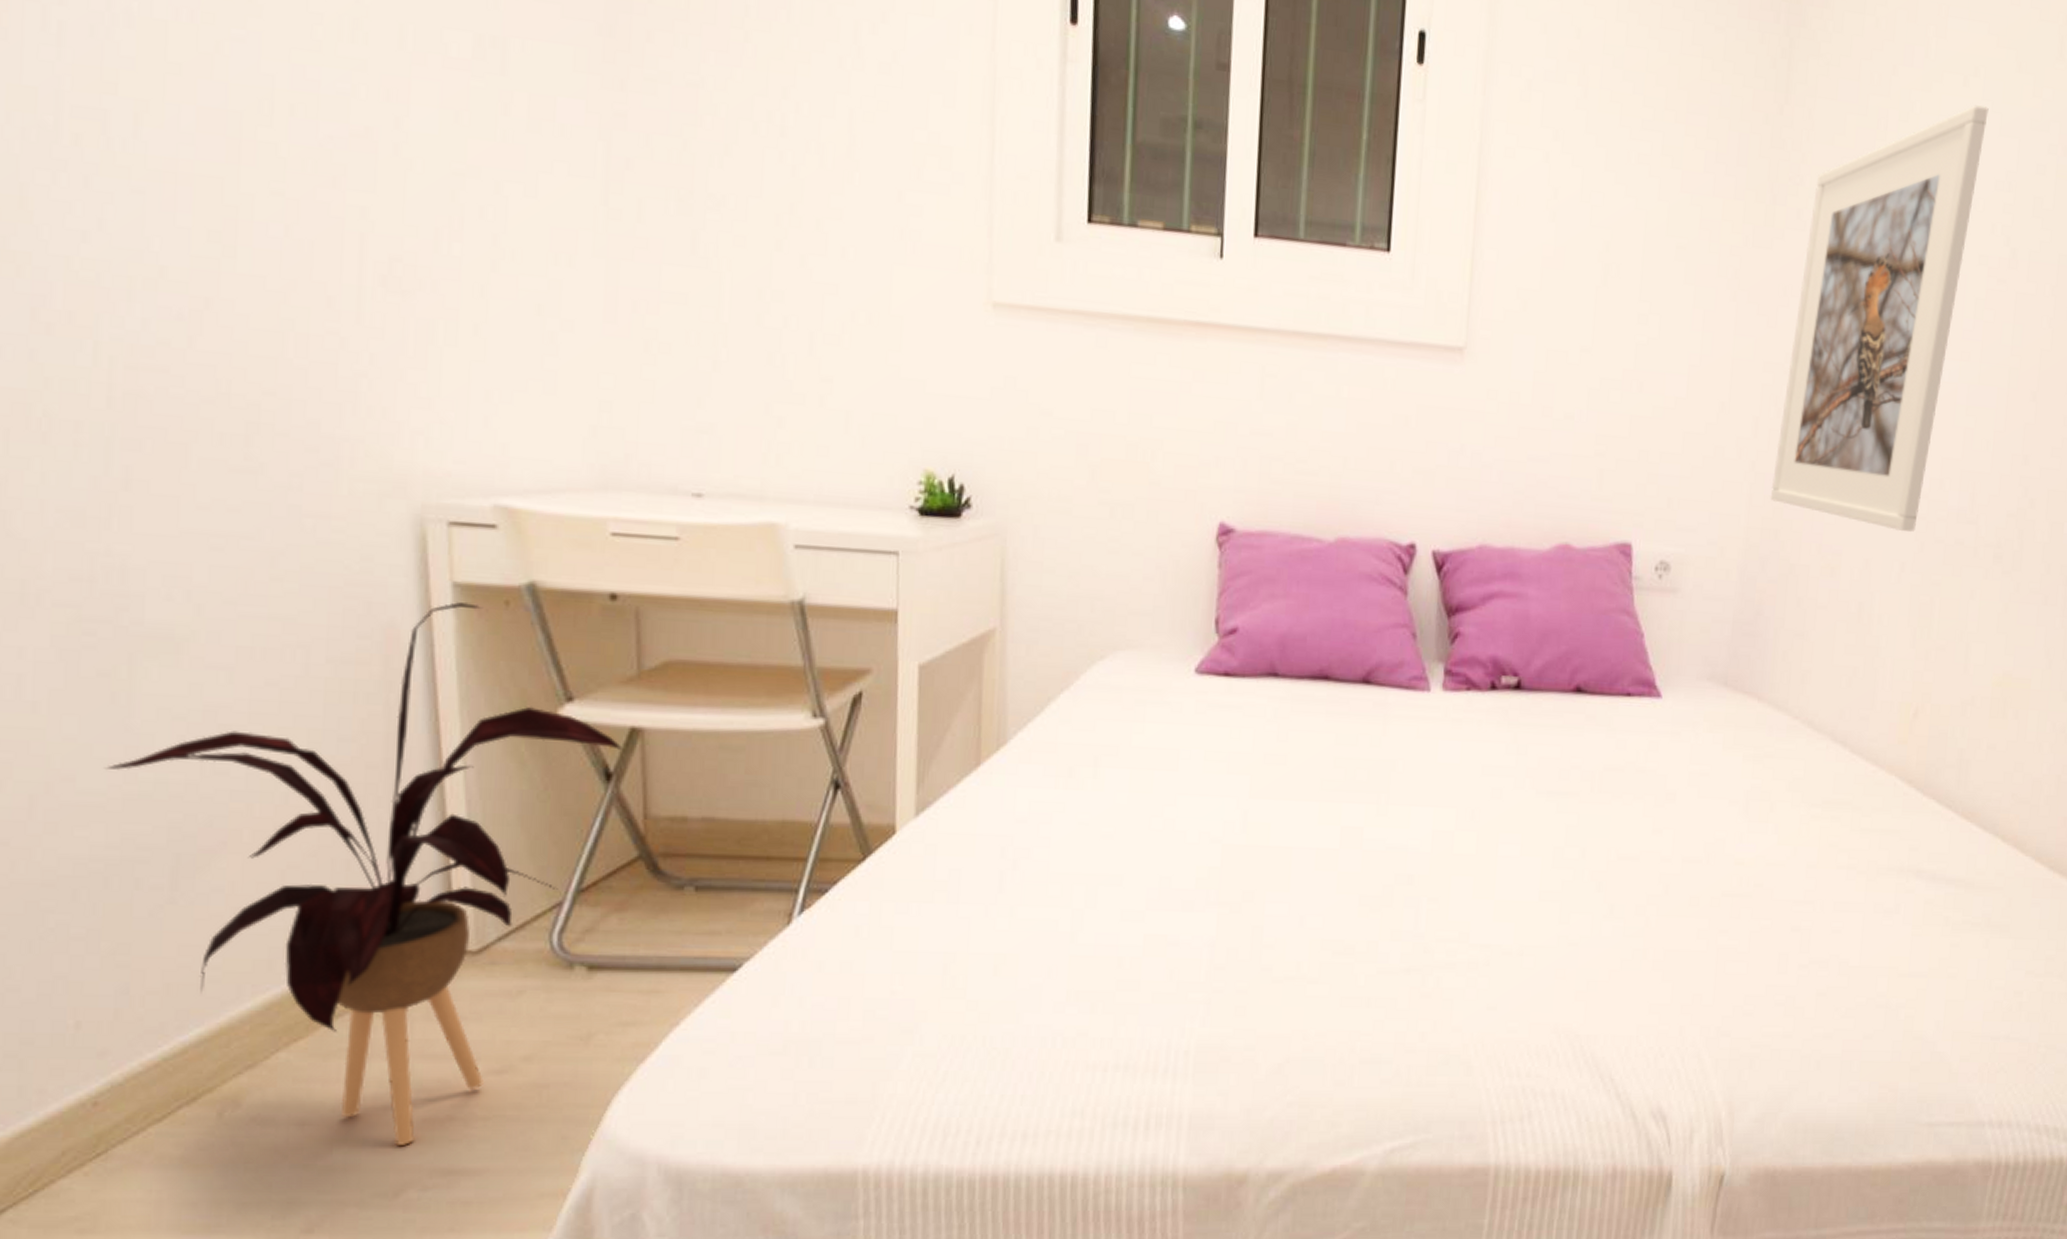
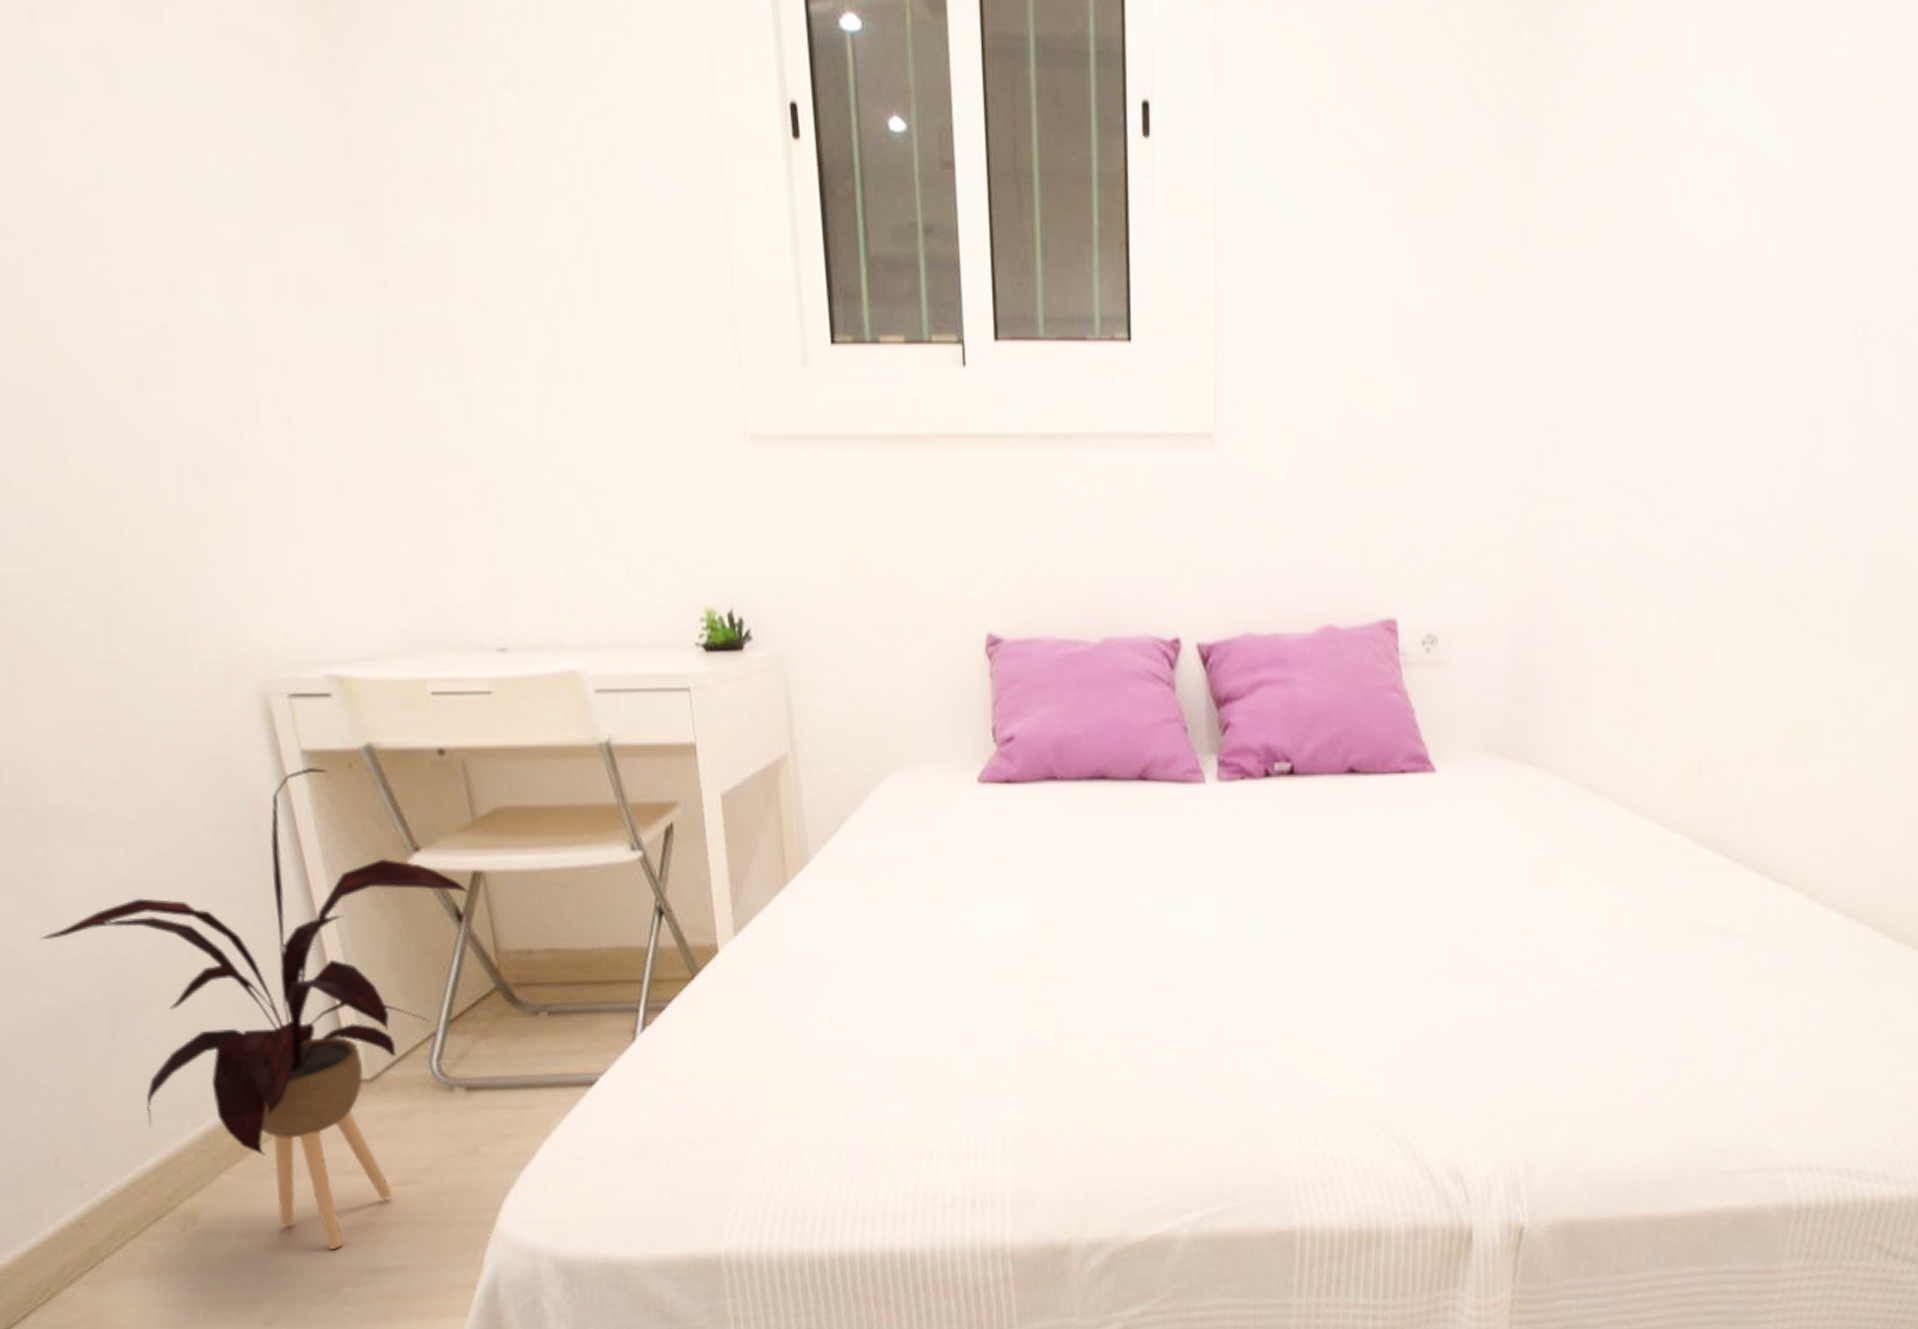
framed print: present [1770,105,1989,533] -> none [1537,109,1758,583]

